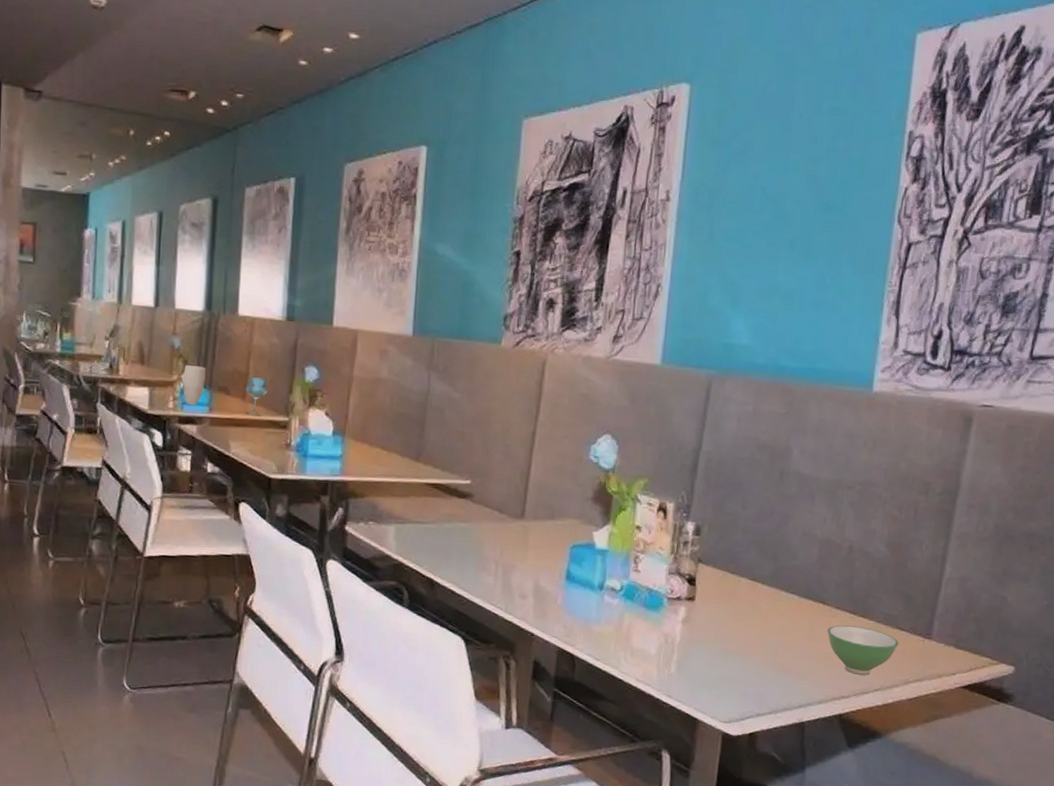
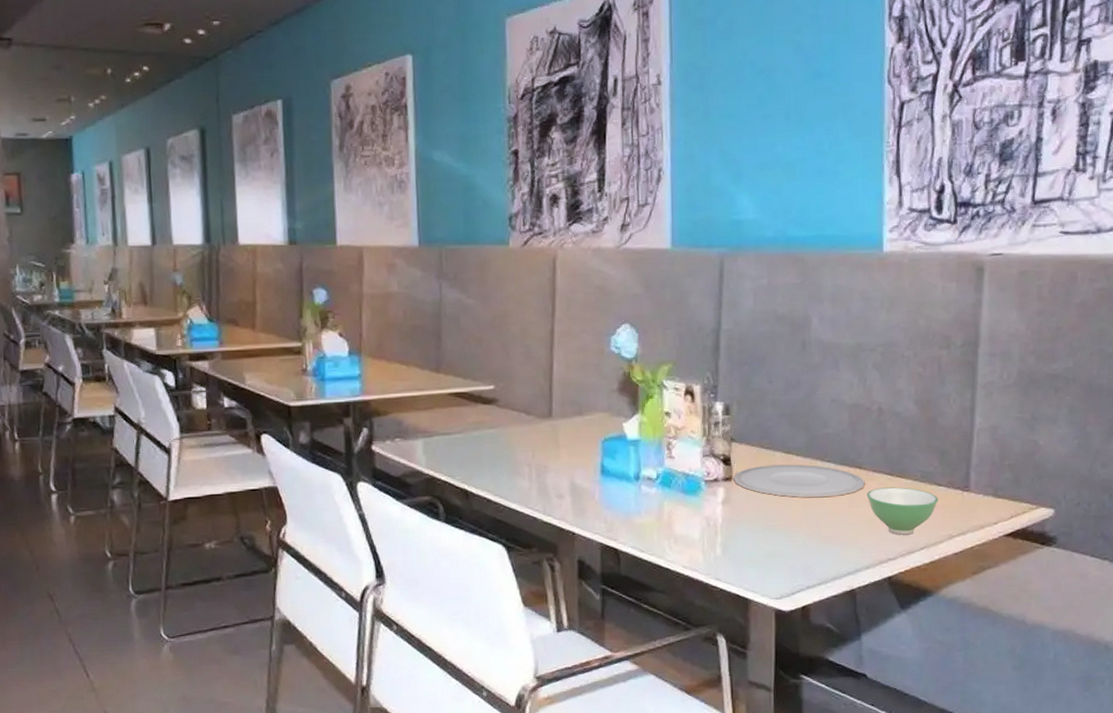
cup: present [183,365,207,406] -> none [189,300,213,341]
wine glass: present [245,376,268,417] -> none [255,305,278,345]
plate: none [695,589,827,629] -> present [732,464,865,498]

